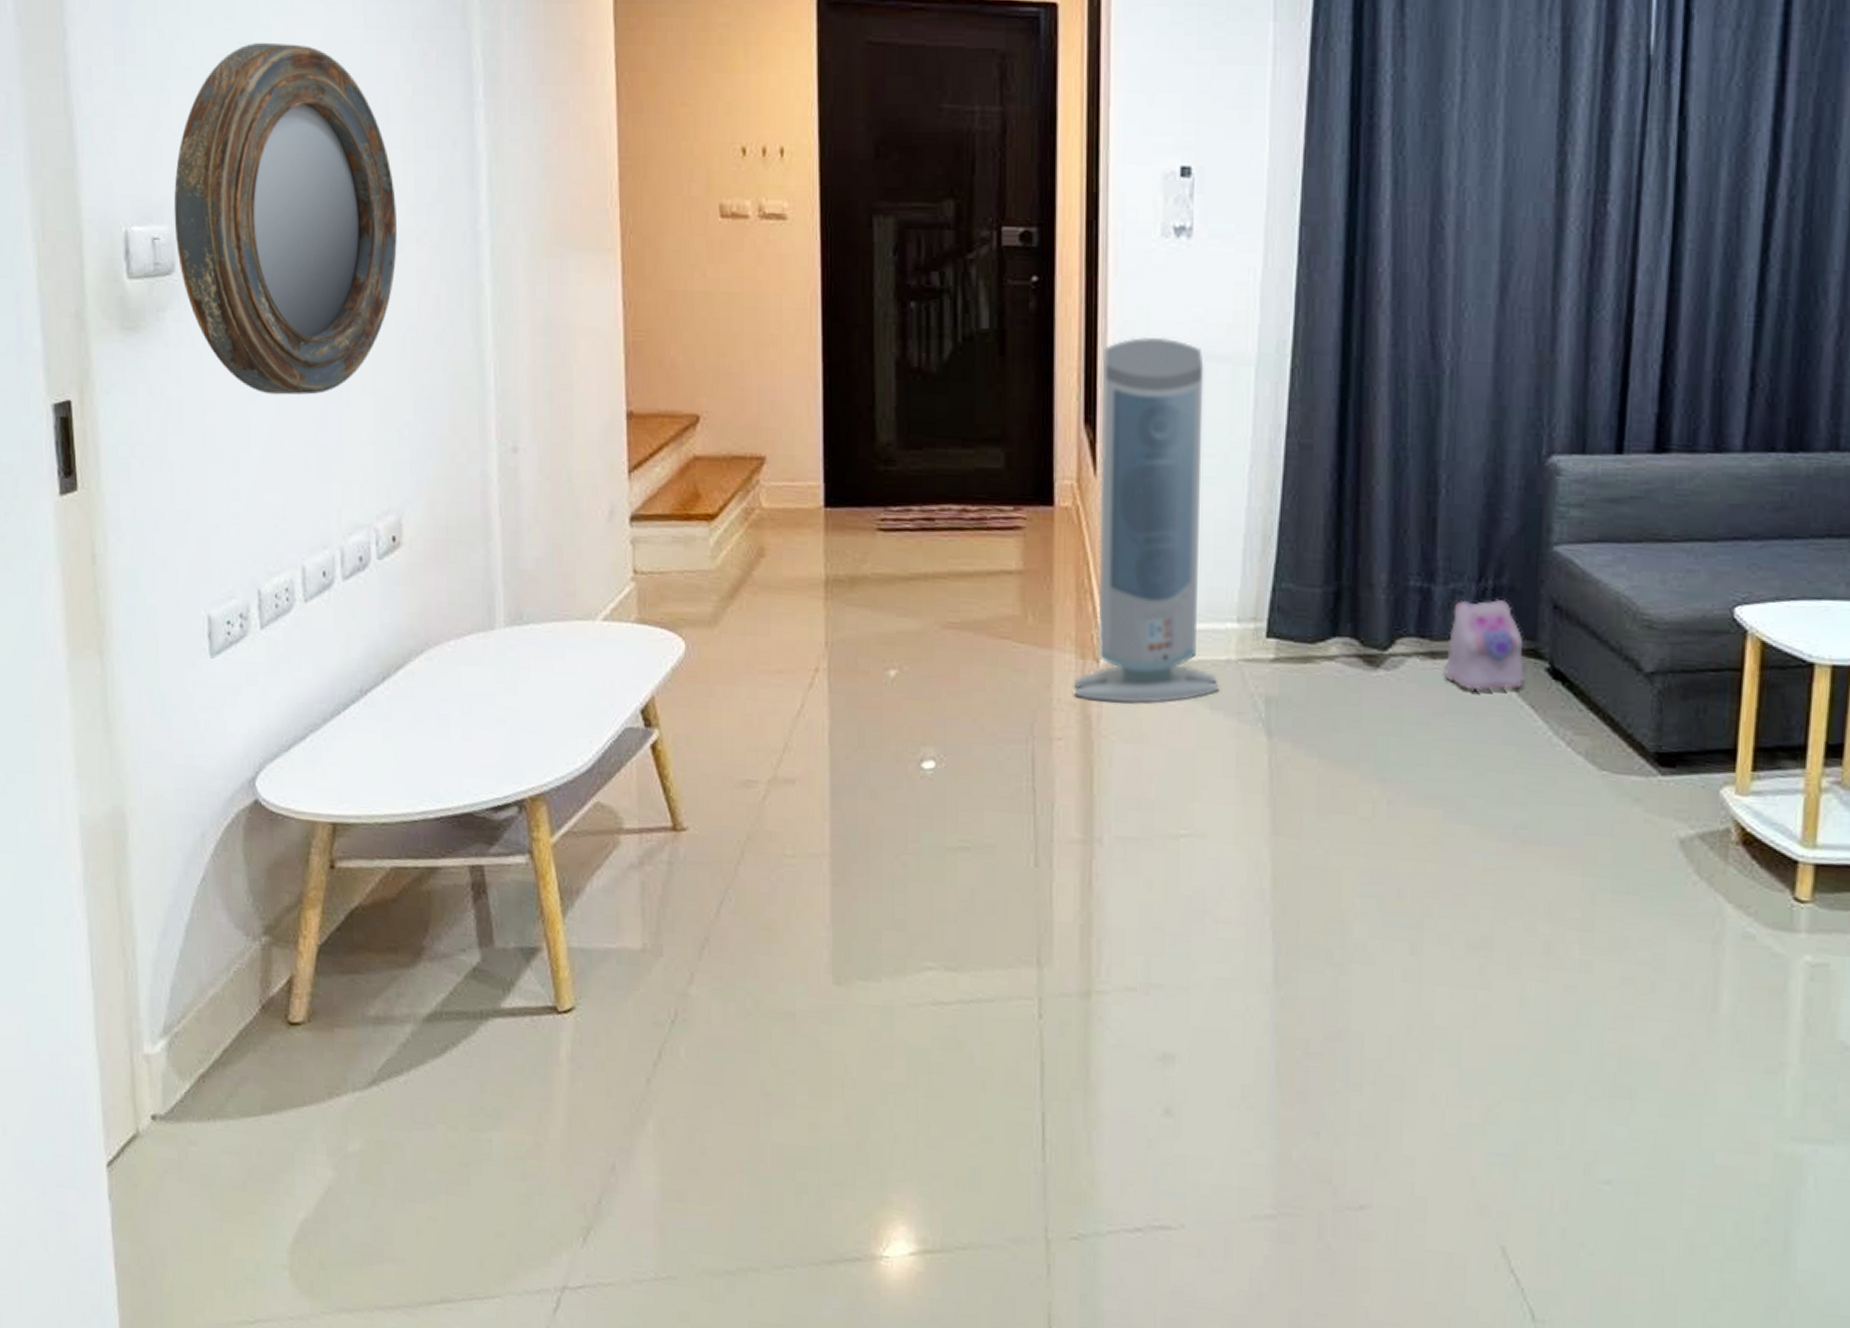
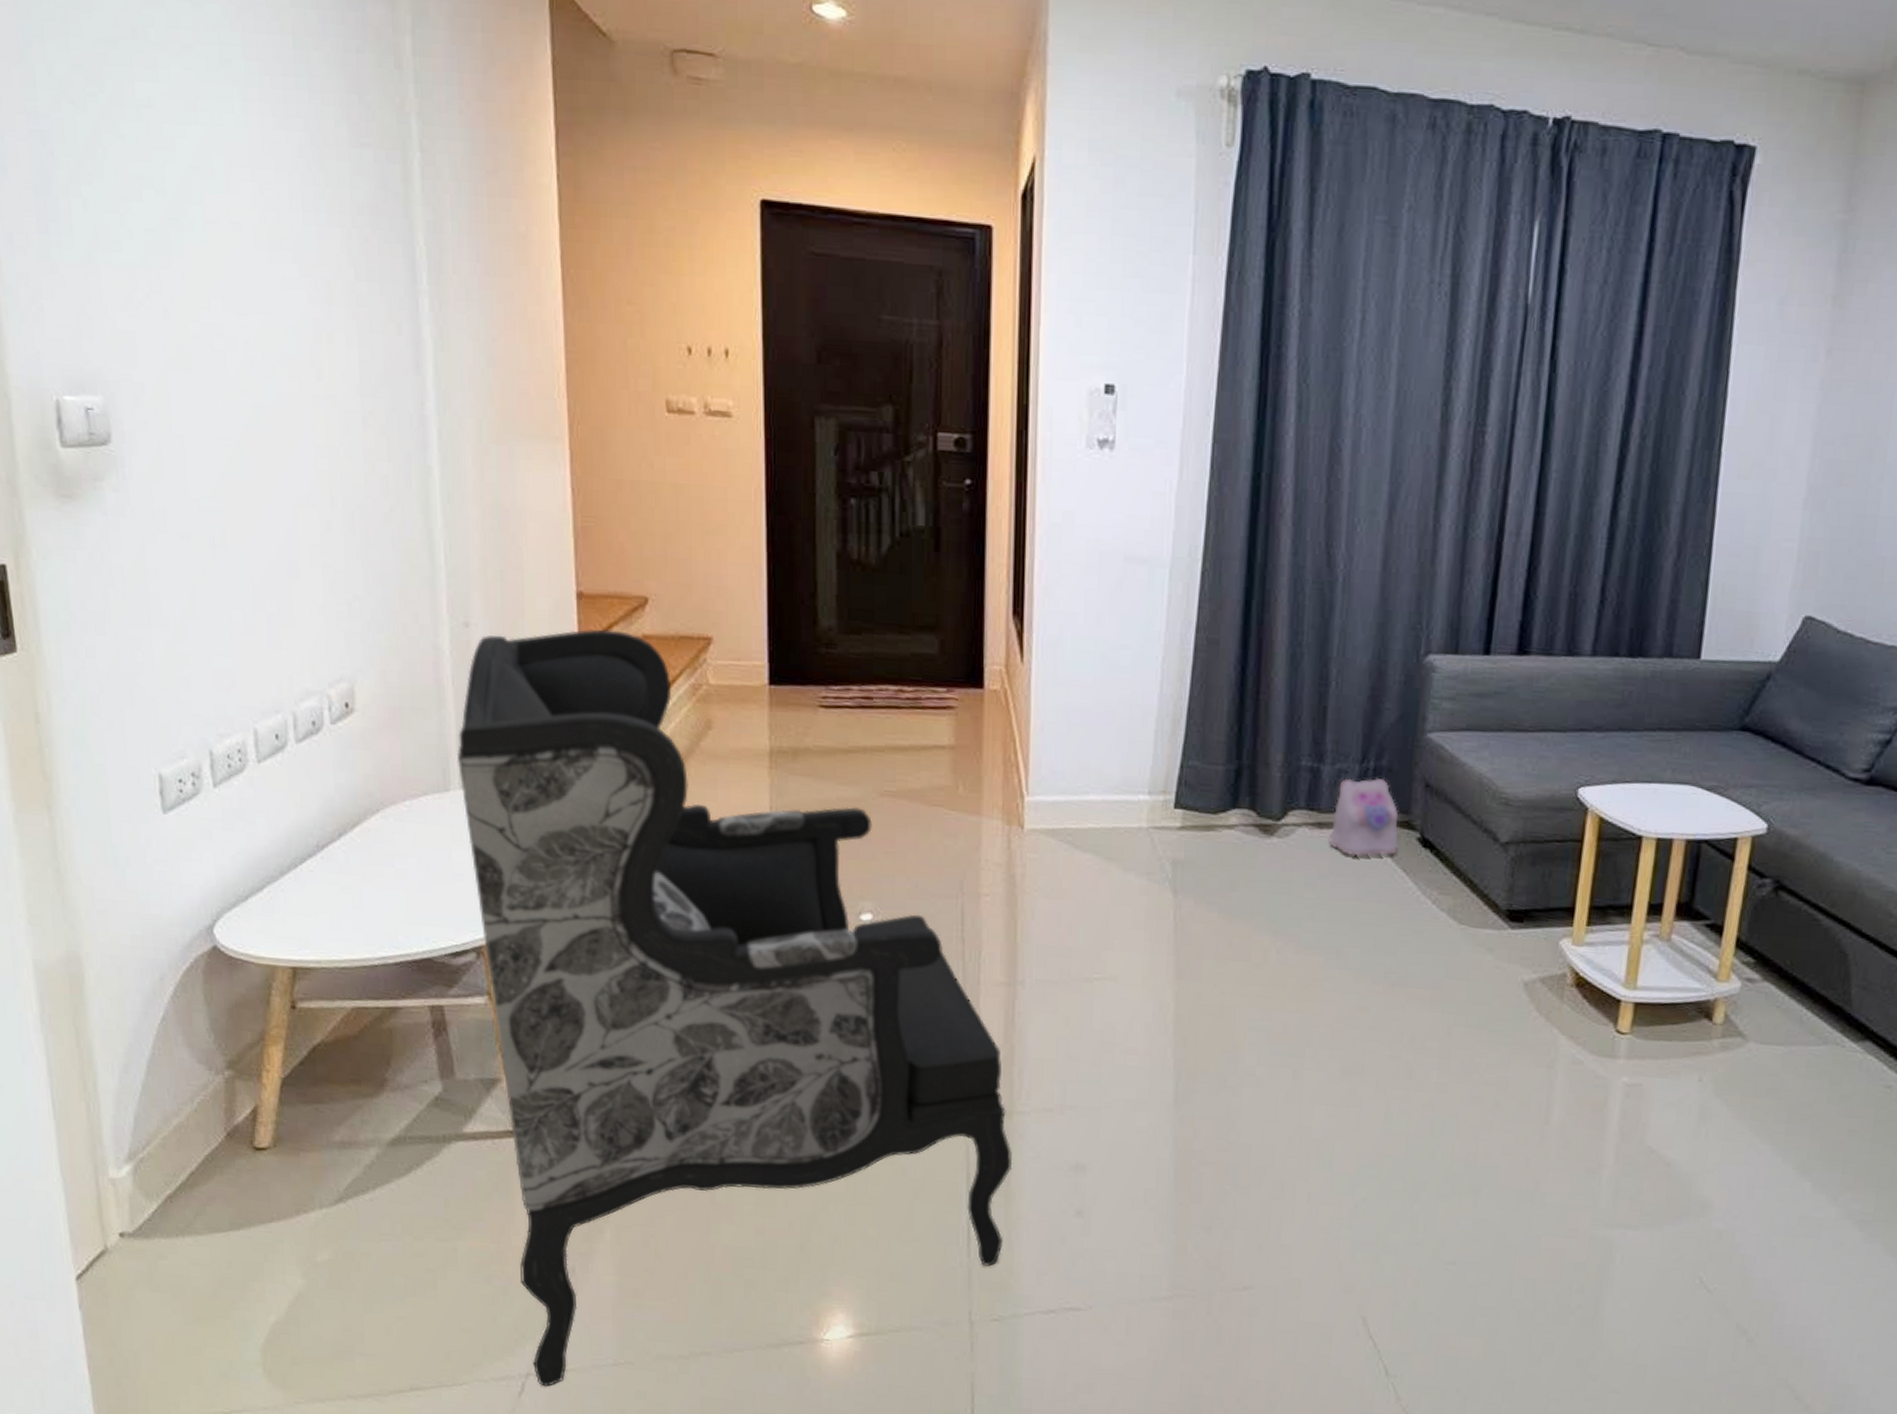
home mirror: present [173,42,397,395] -> none [107,218,343,567]
armchair: none [502,450,1092,1303] -> present [456,628,1013,1386]
air purifier: present [1073,337,1219,704] -> none [1000,539,1131,865]

